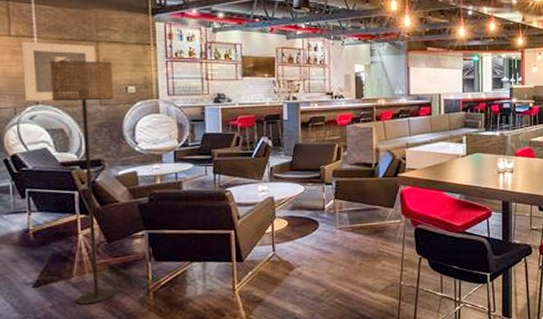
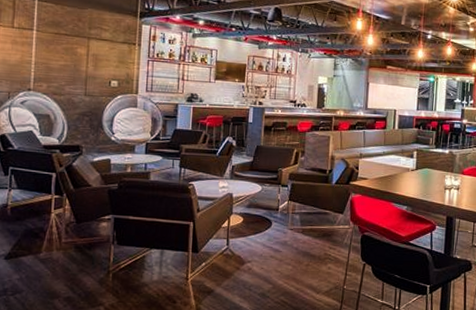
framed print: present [21,41,97,102] -> none [18,33,86,88]
floor lamp: present [49,61,116,305] -> none [42,52,99,280]

